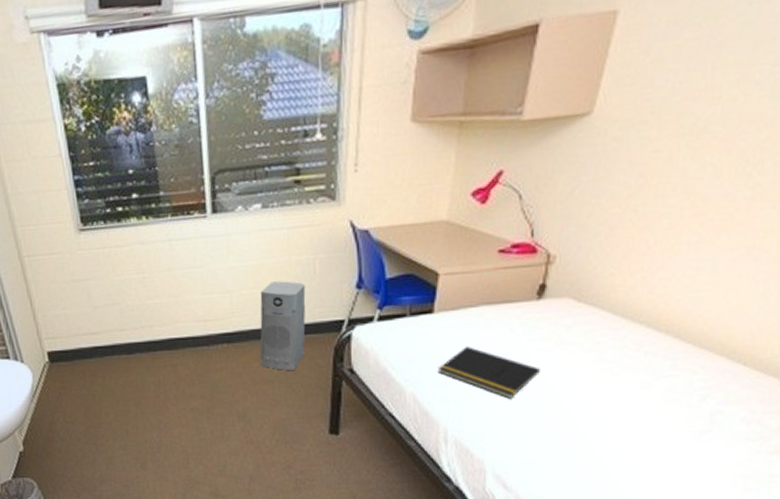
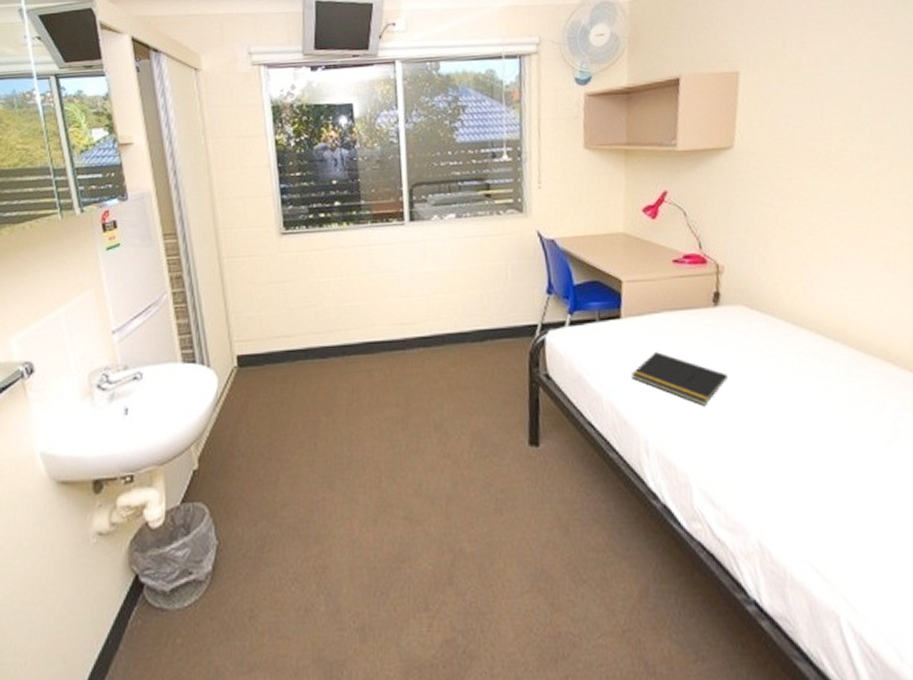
air purifier: present [260,281,306,371] -> none [455,285,501,377]

